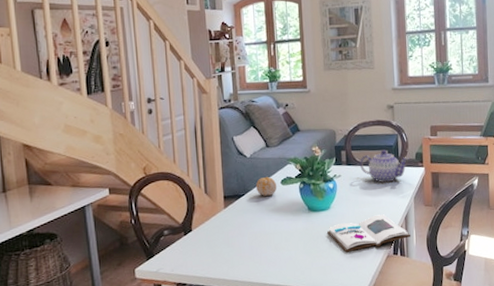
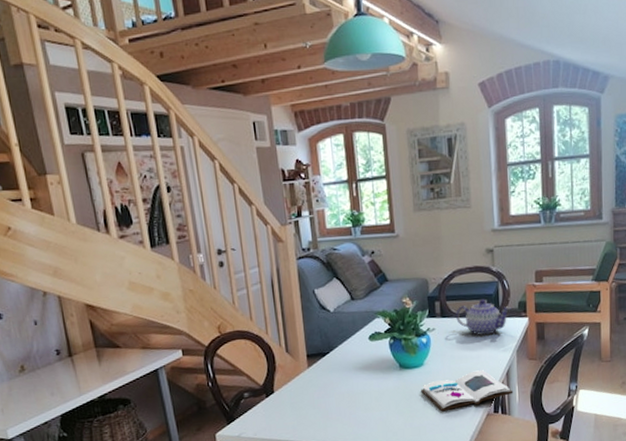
fruit: present [255,176,277,196] -> none [341,332,365,354]

